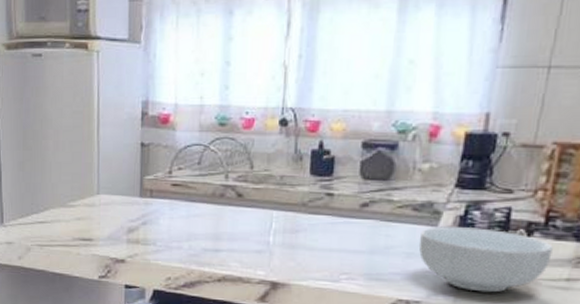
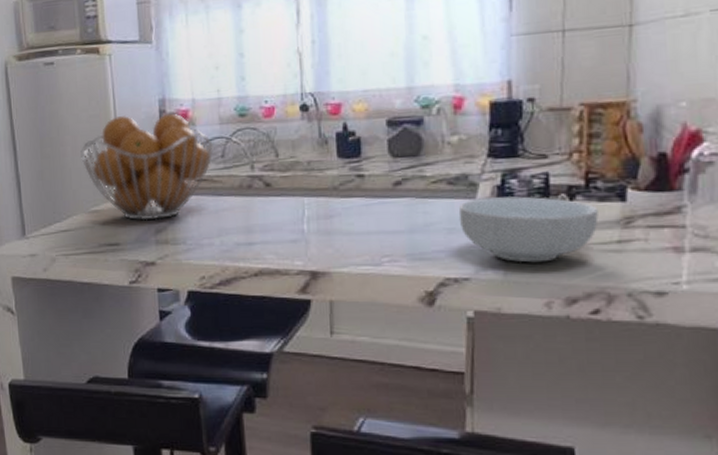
fruit basket: none [62,115,192,220] -> present [81,113,215,221]

